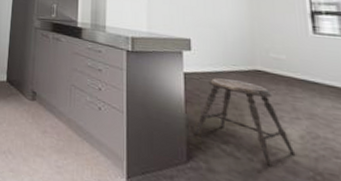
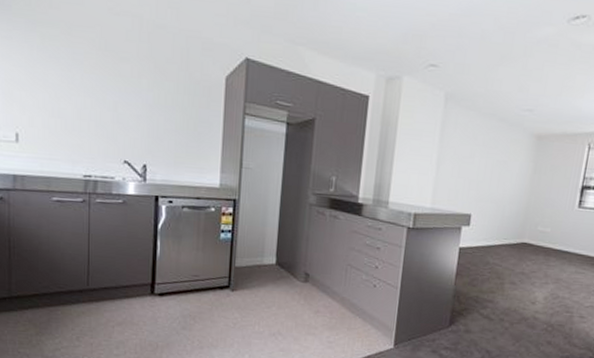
stool: present [195,78,296,166] -> none [460,251,538,323]

